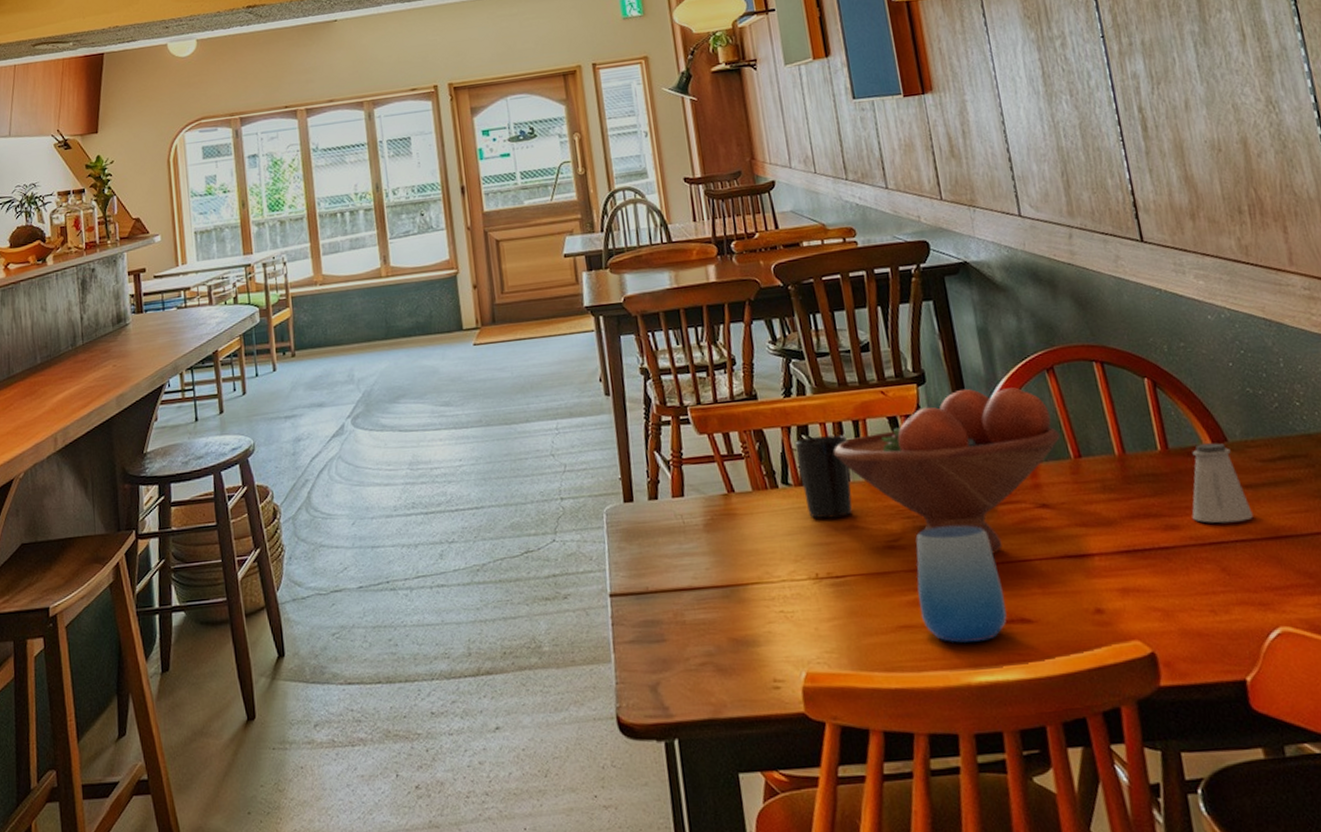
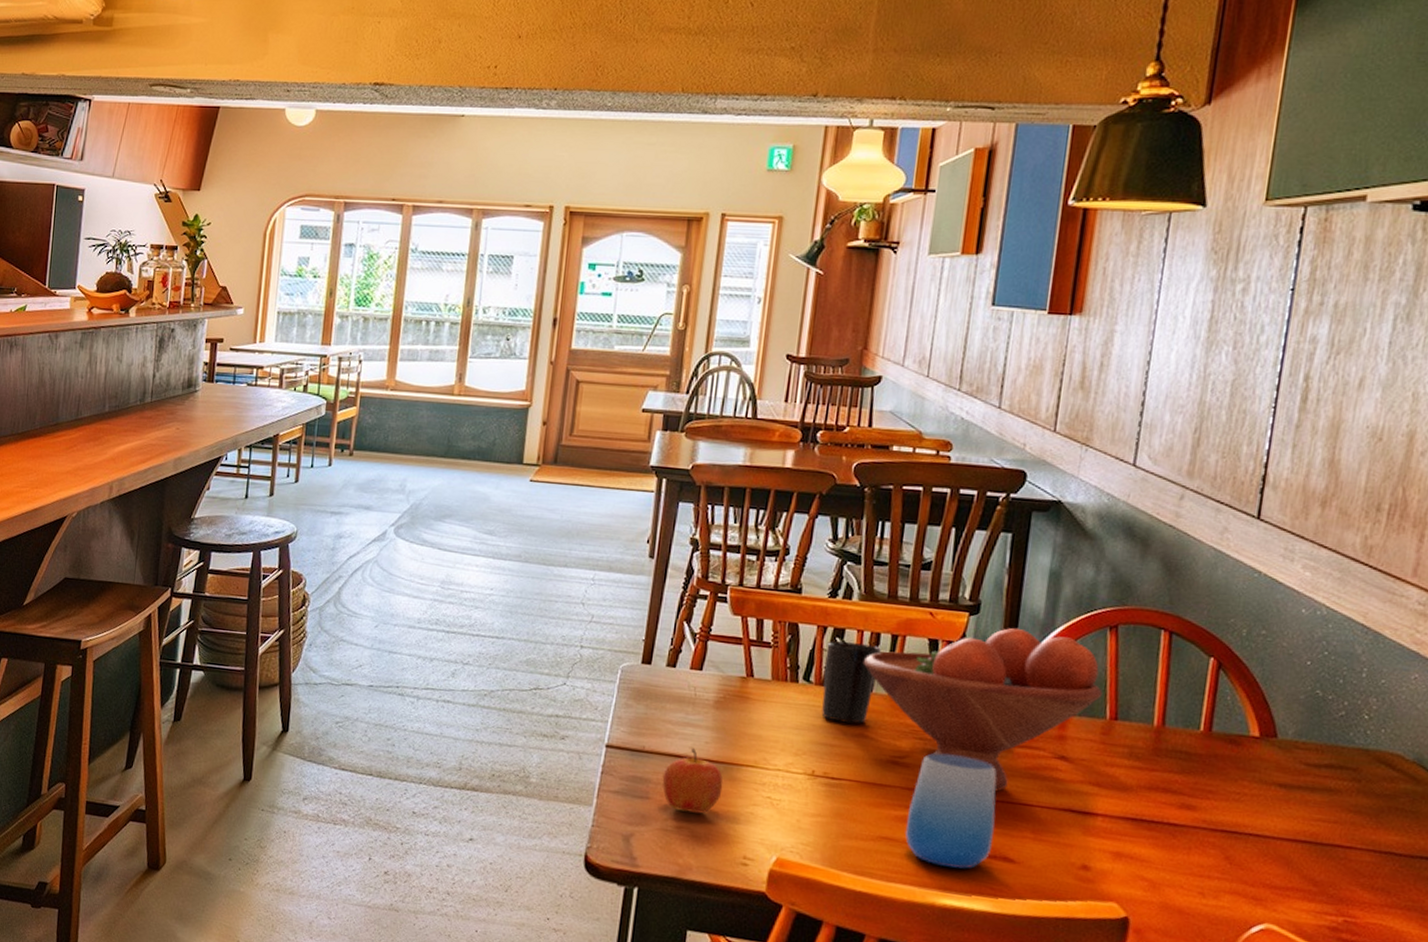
apple: none [673,578,735,647] -> present [662,748,723,814]
saltshaker: present [1191,443,1253,524] -> none [1212,734,1278,818]

